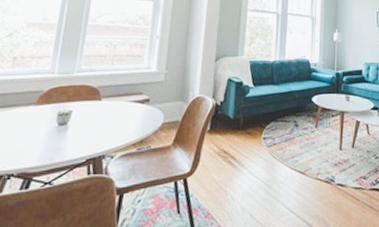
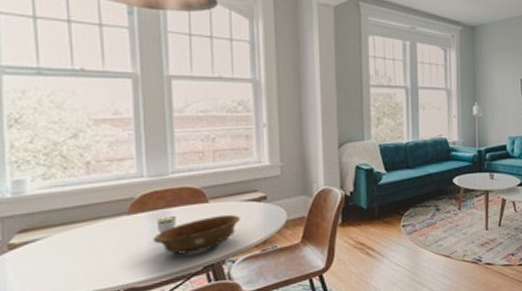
decorative bowl: none [50,112,125,147] -> present [153,214,240,255]

